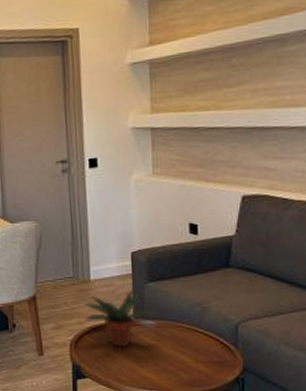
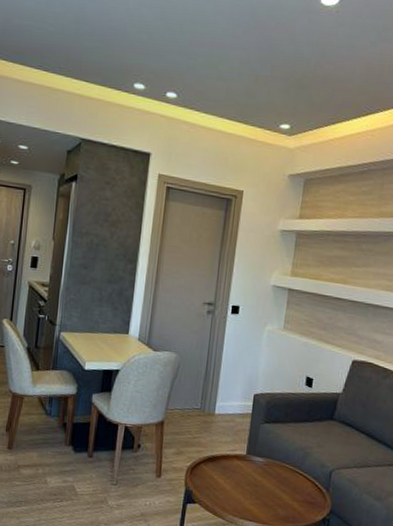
potted plant: present [84,288,155,347] -> none [203,427,265,479]

